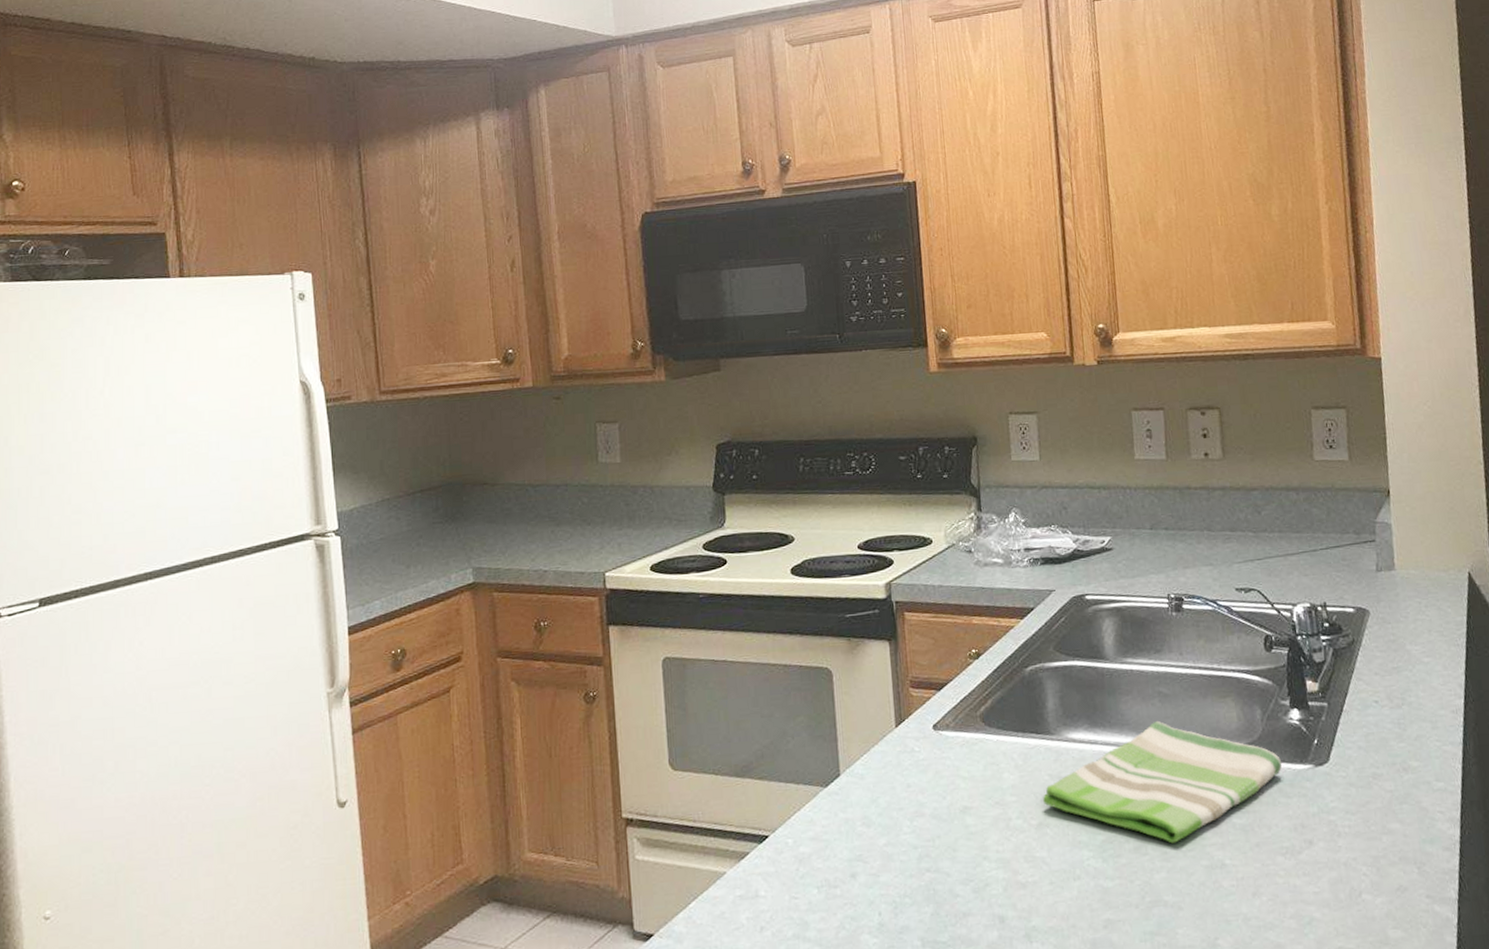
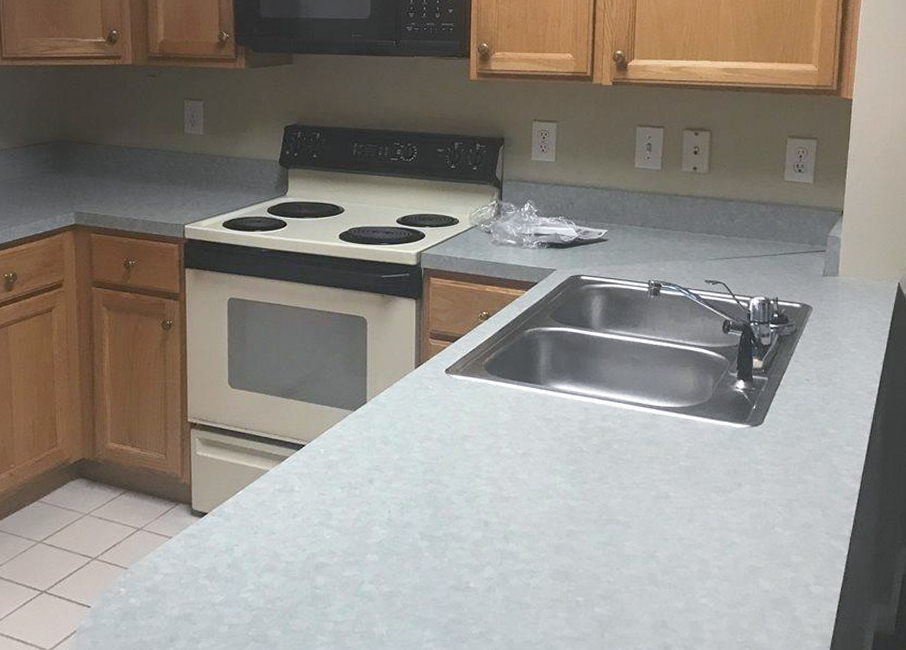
dish towel: present [1043,720,1282,844] -> none [529,380,724,477]

